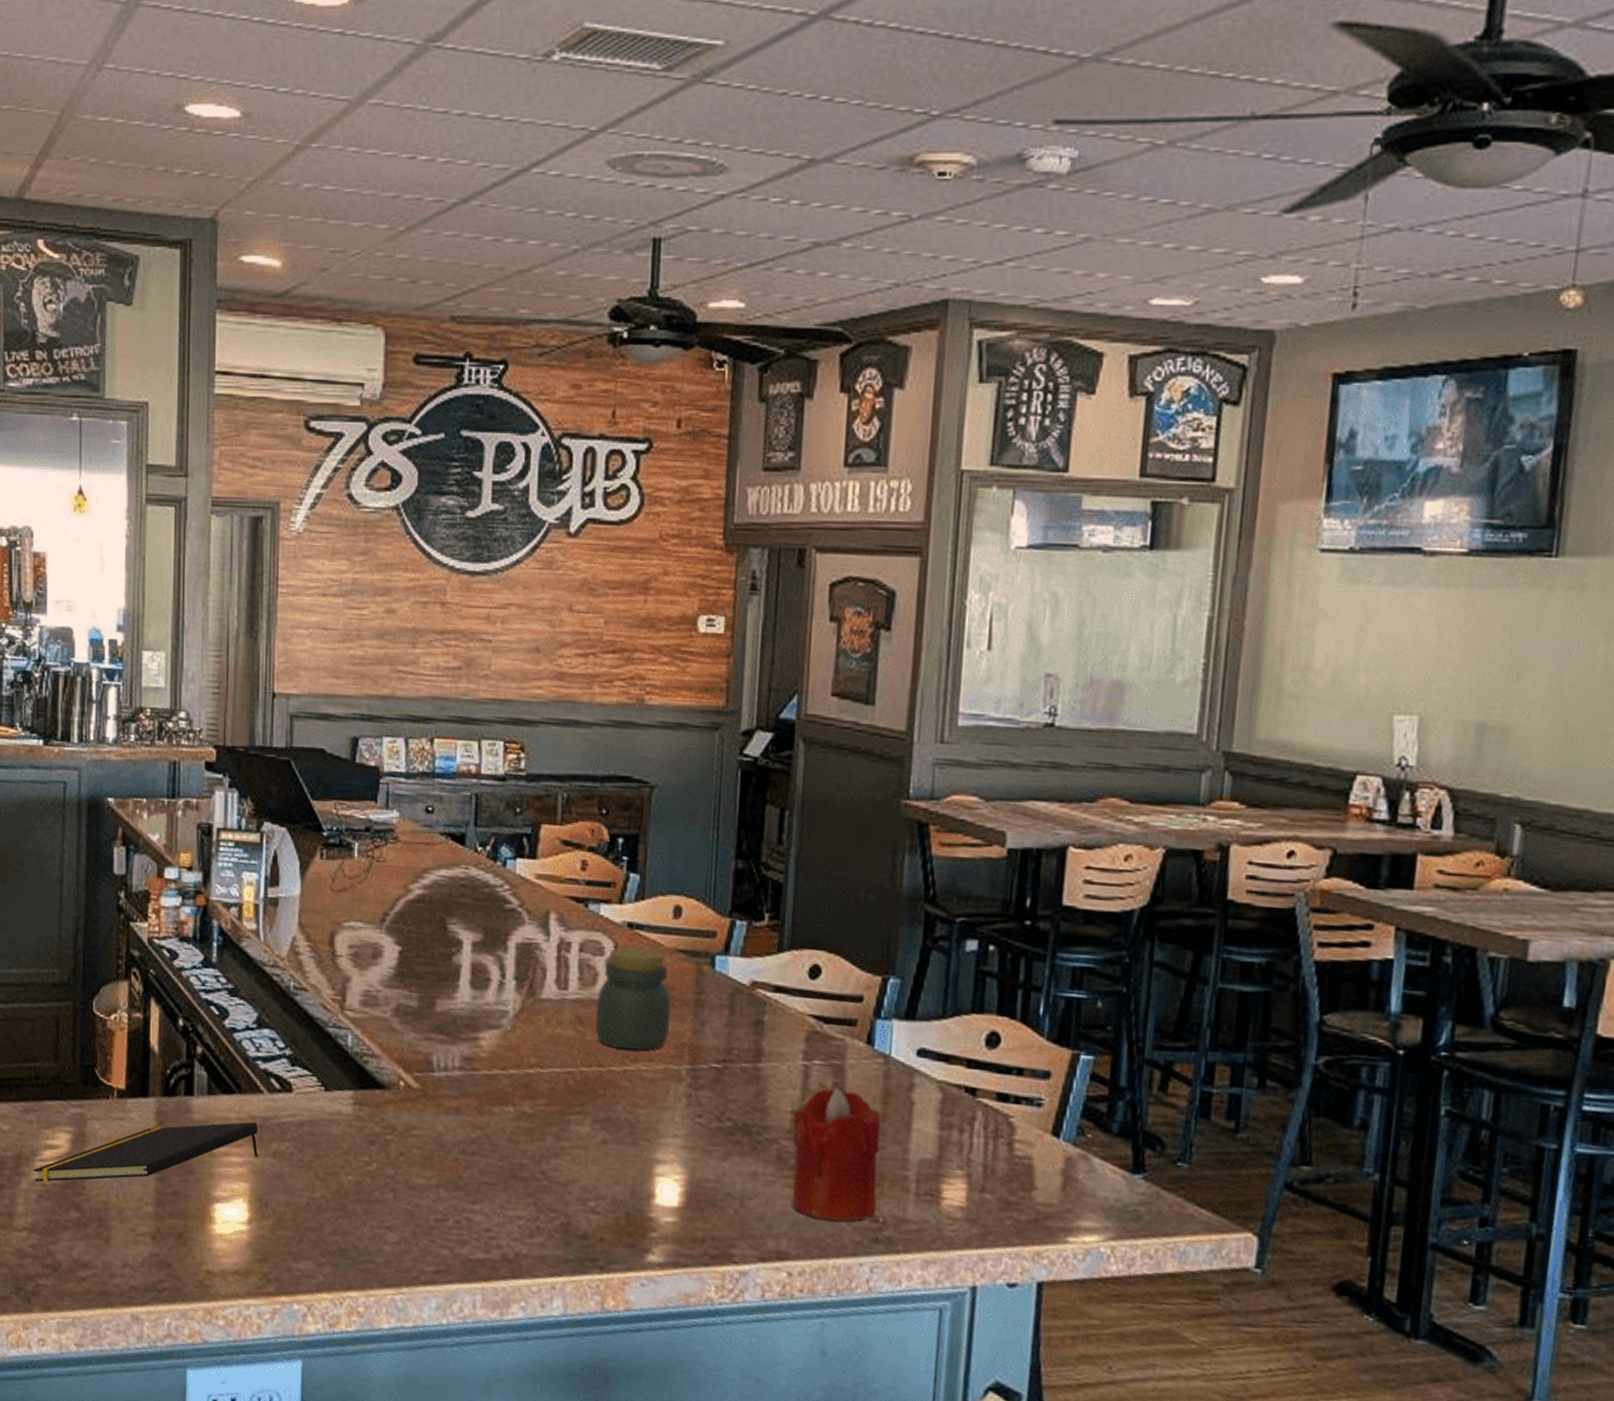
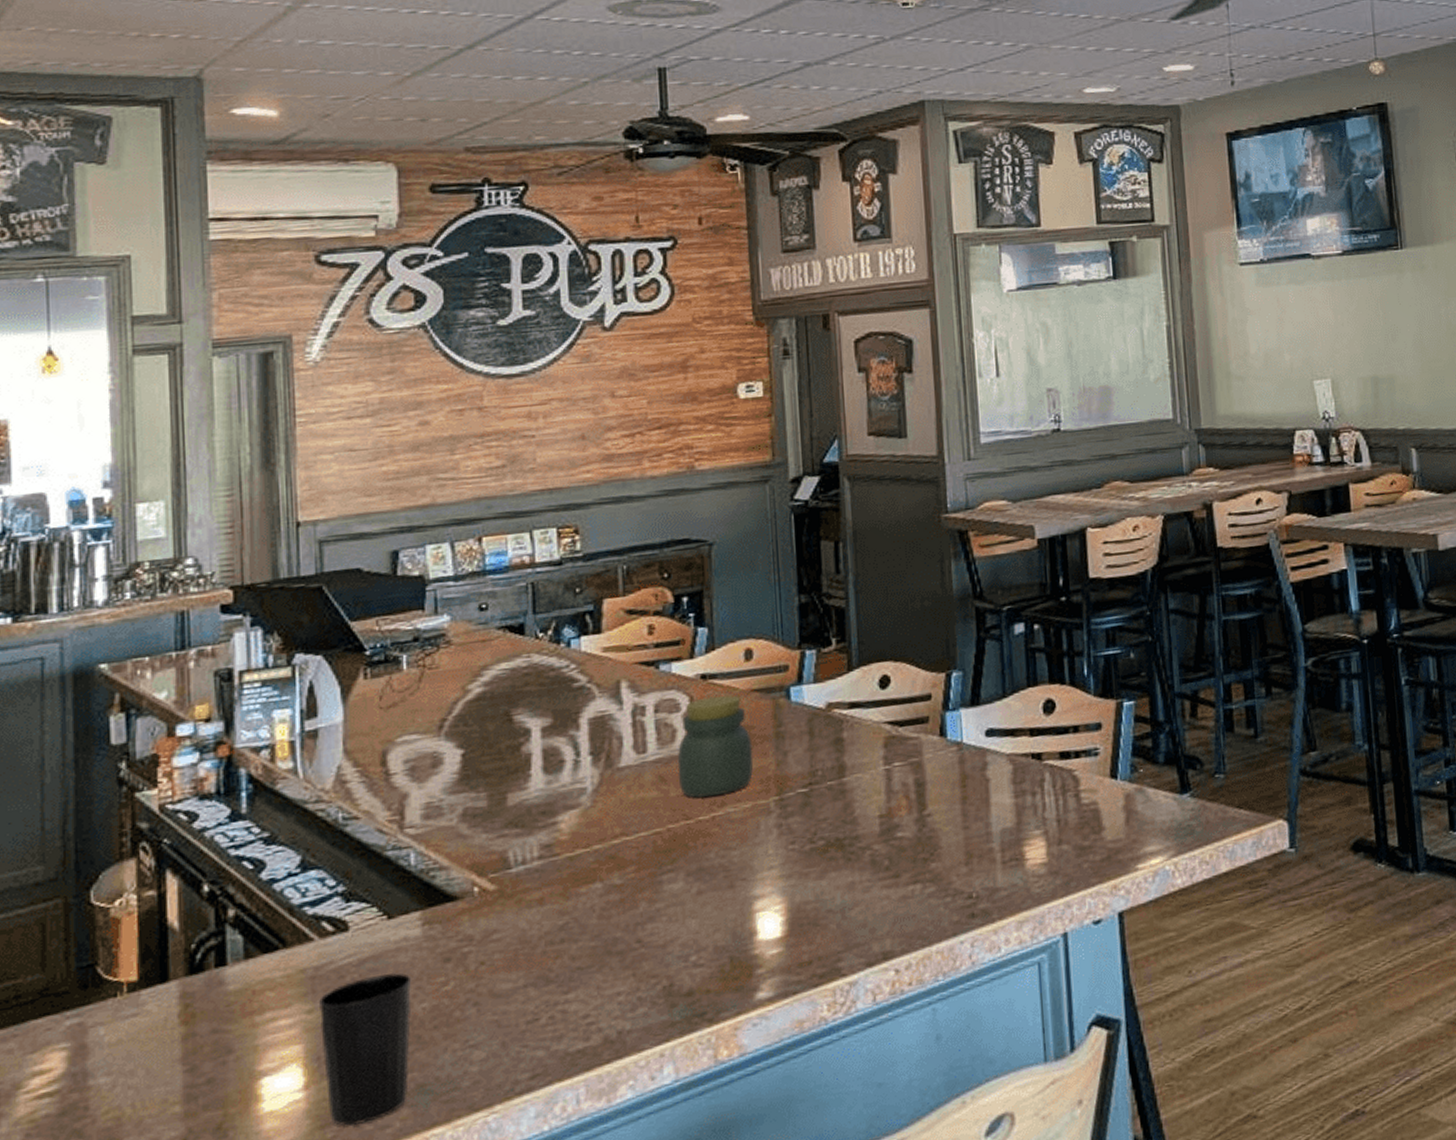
notepad: present [33,1121,259,1182] -> none [16,974,313,1120]
cup: none [263,1138,341,1269] -> present [318,972,412,1126]
candle: present [791,1087,881,1221] -> none [881,782,969,912]

